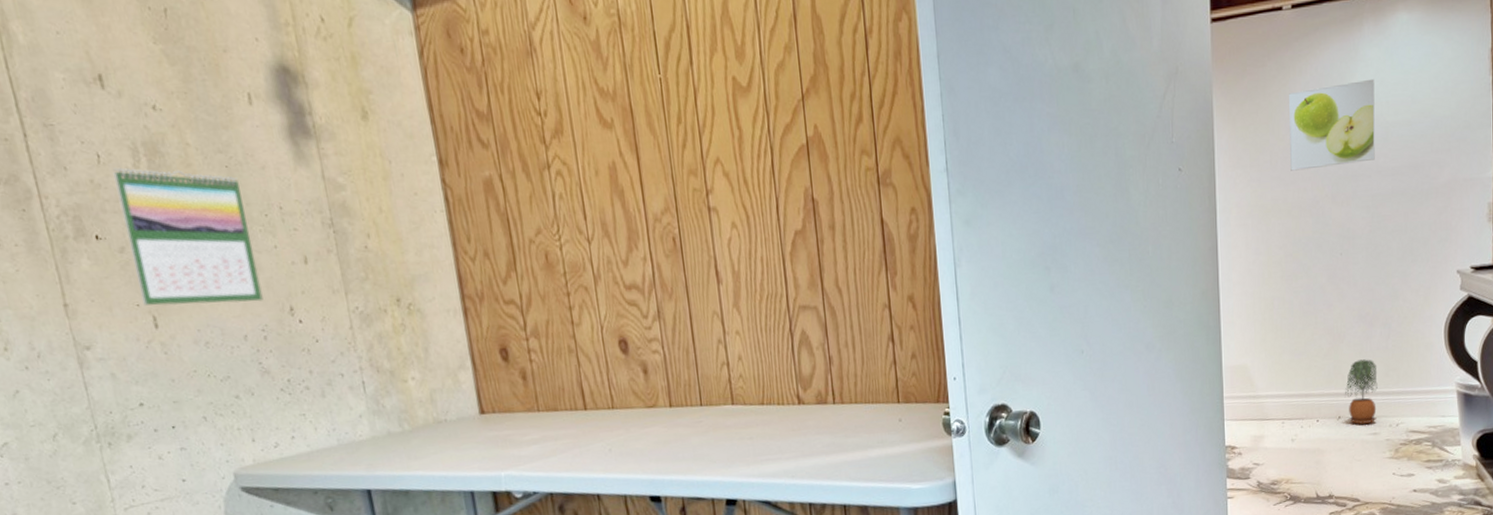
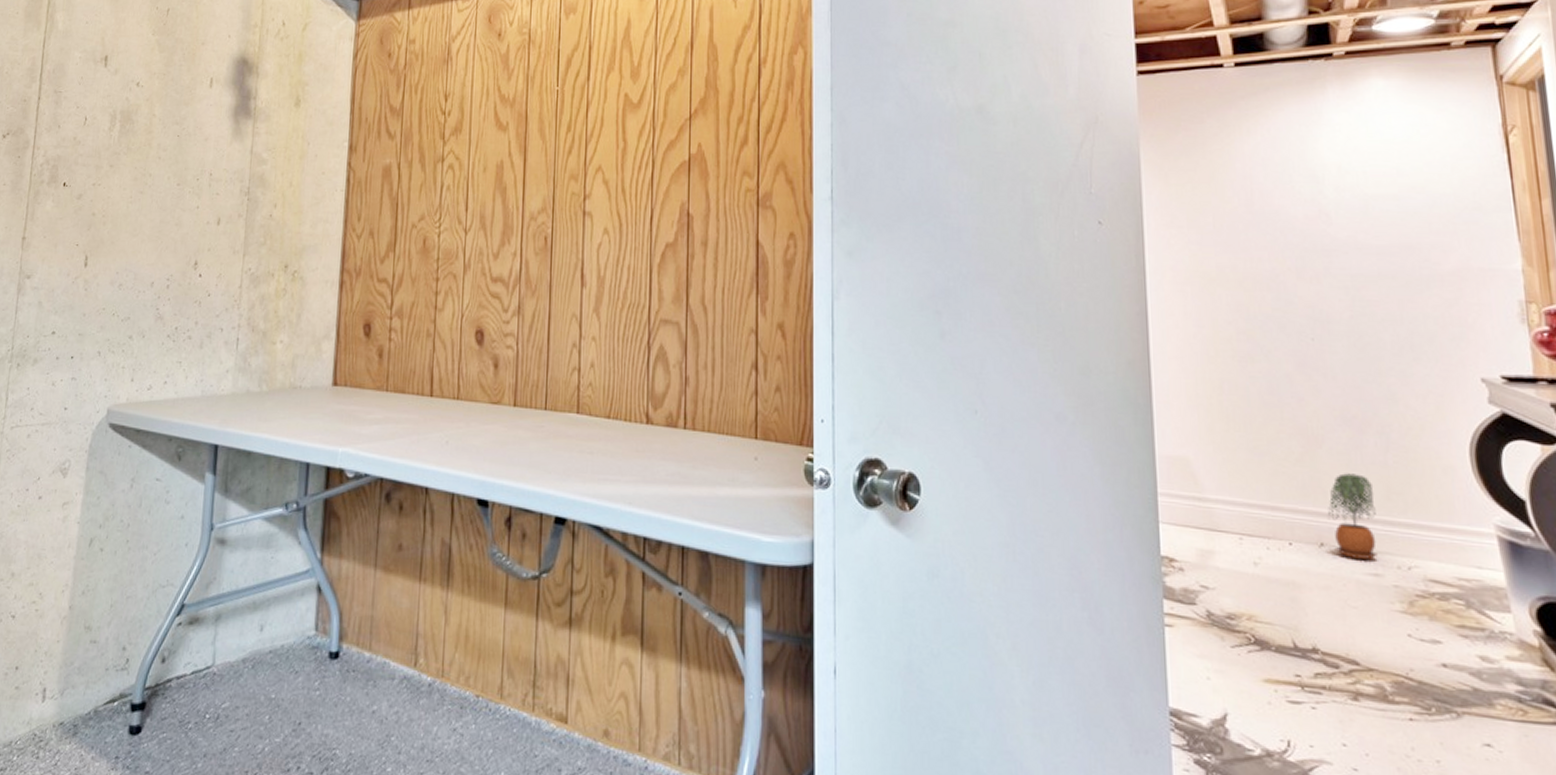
calendar: present [112,167,263,306] -> none [82,129,184,254]
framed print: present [1288,78,1375,171] -> none [1233,145,1352,238]

